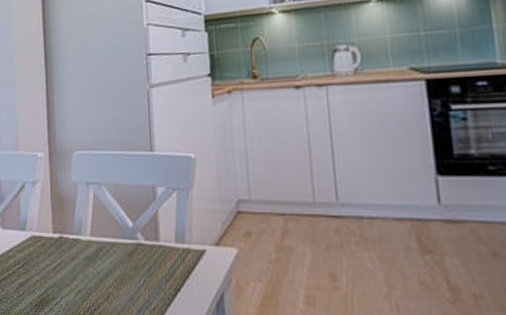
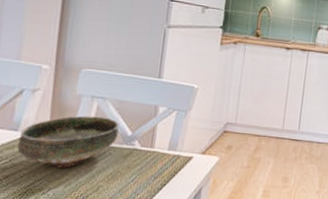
bowl: none [27,206,119,272] -> present [17,115,119,169]

